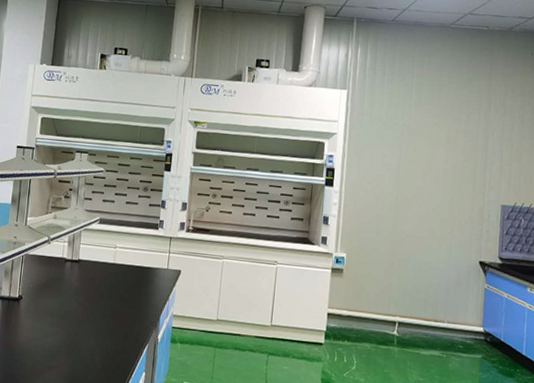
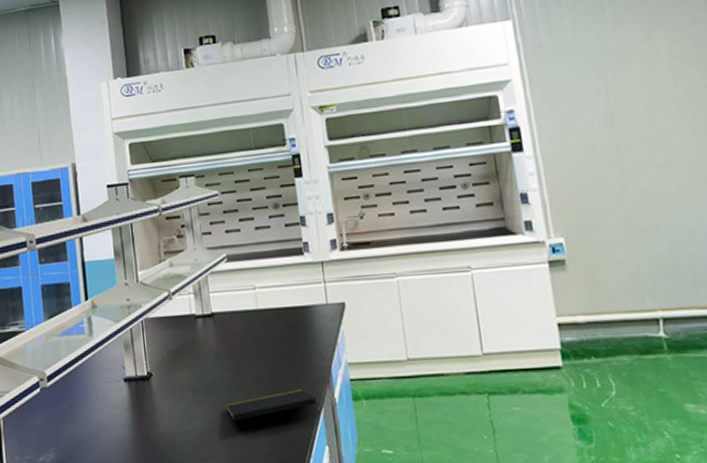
notepad: none [74,327,144,349] -> present [226,389,320,421]

